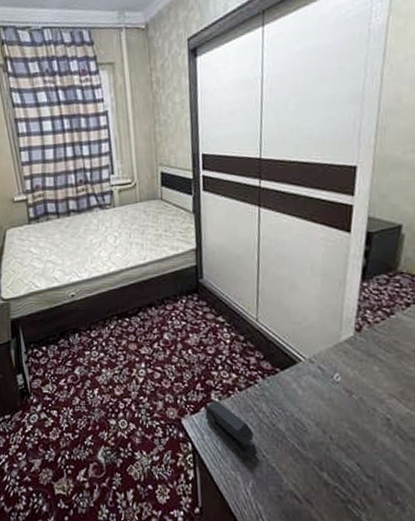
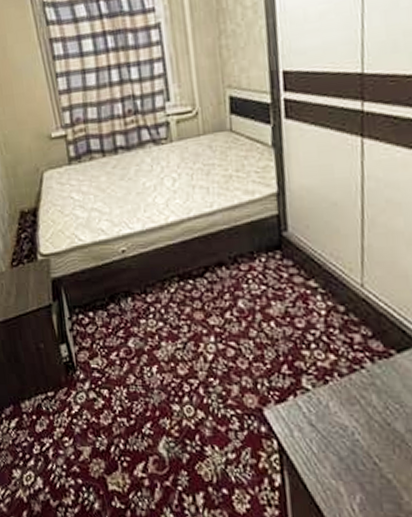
stapler: present [205,400,258,461] -> none [294,387,366,469]

